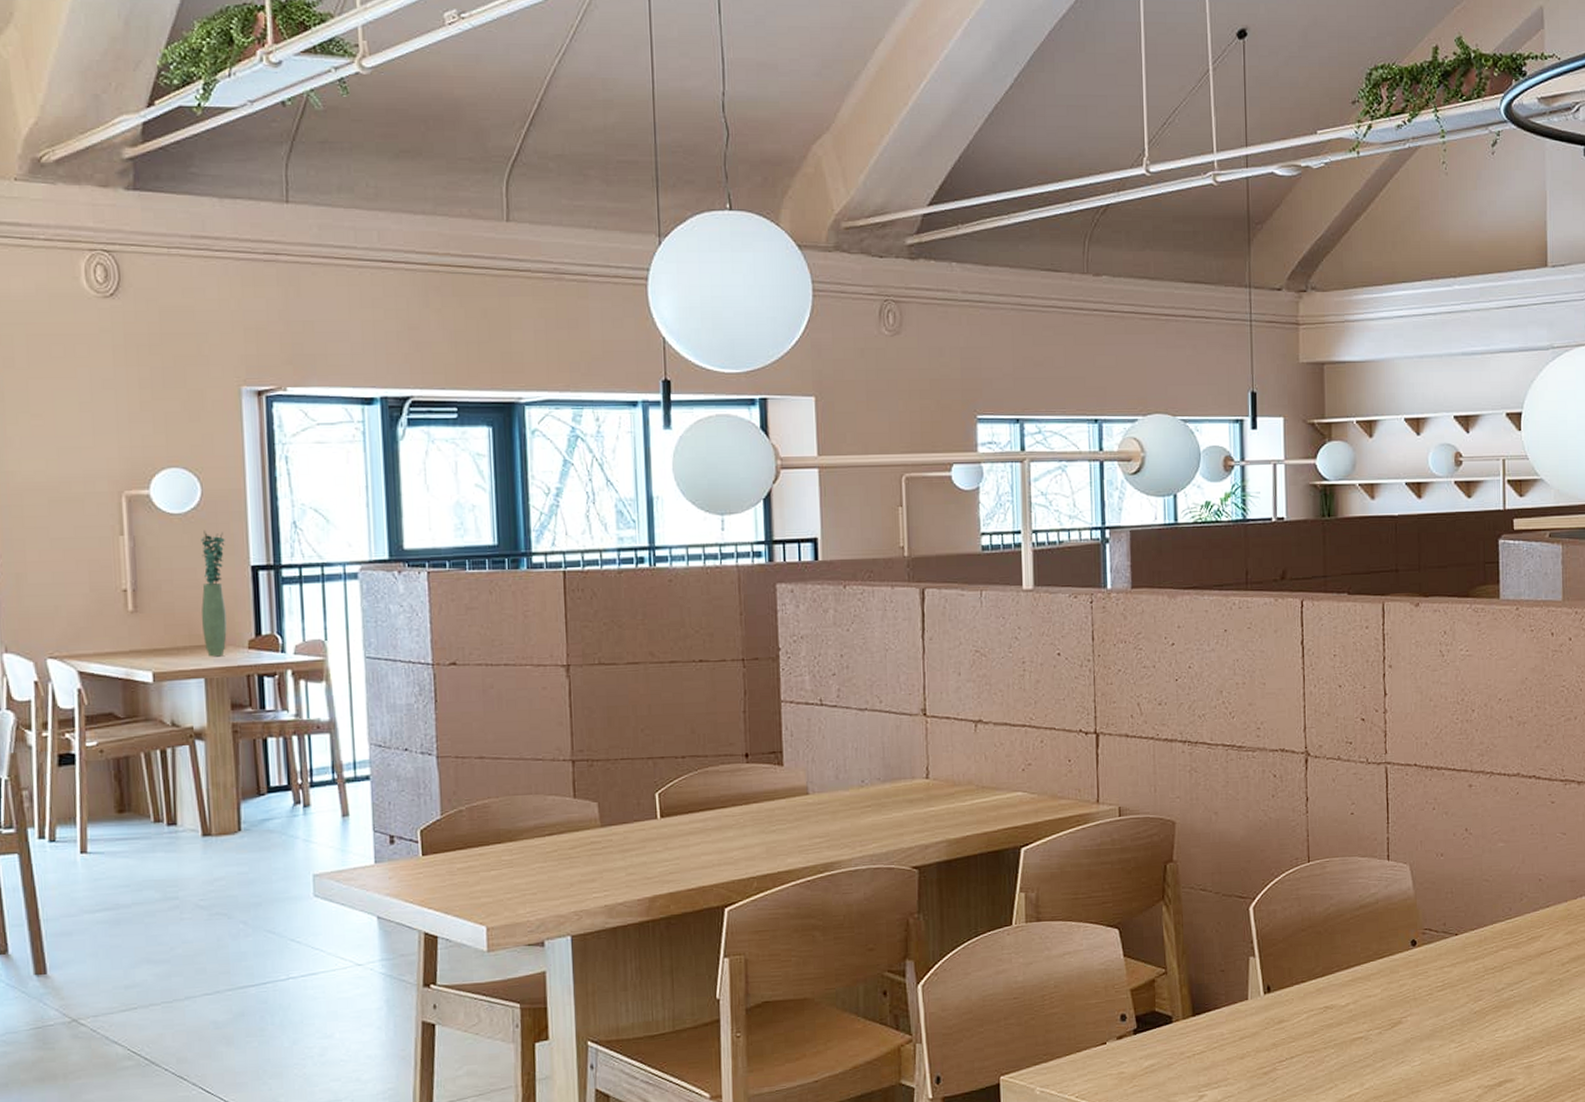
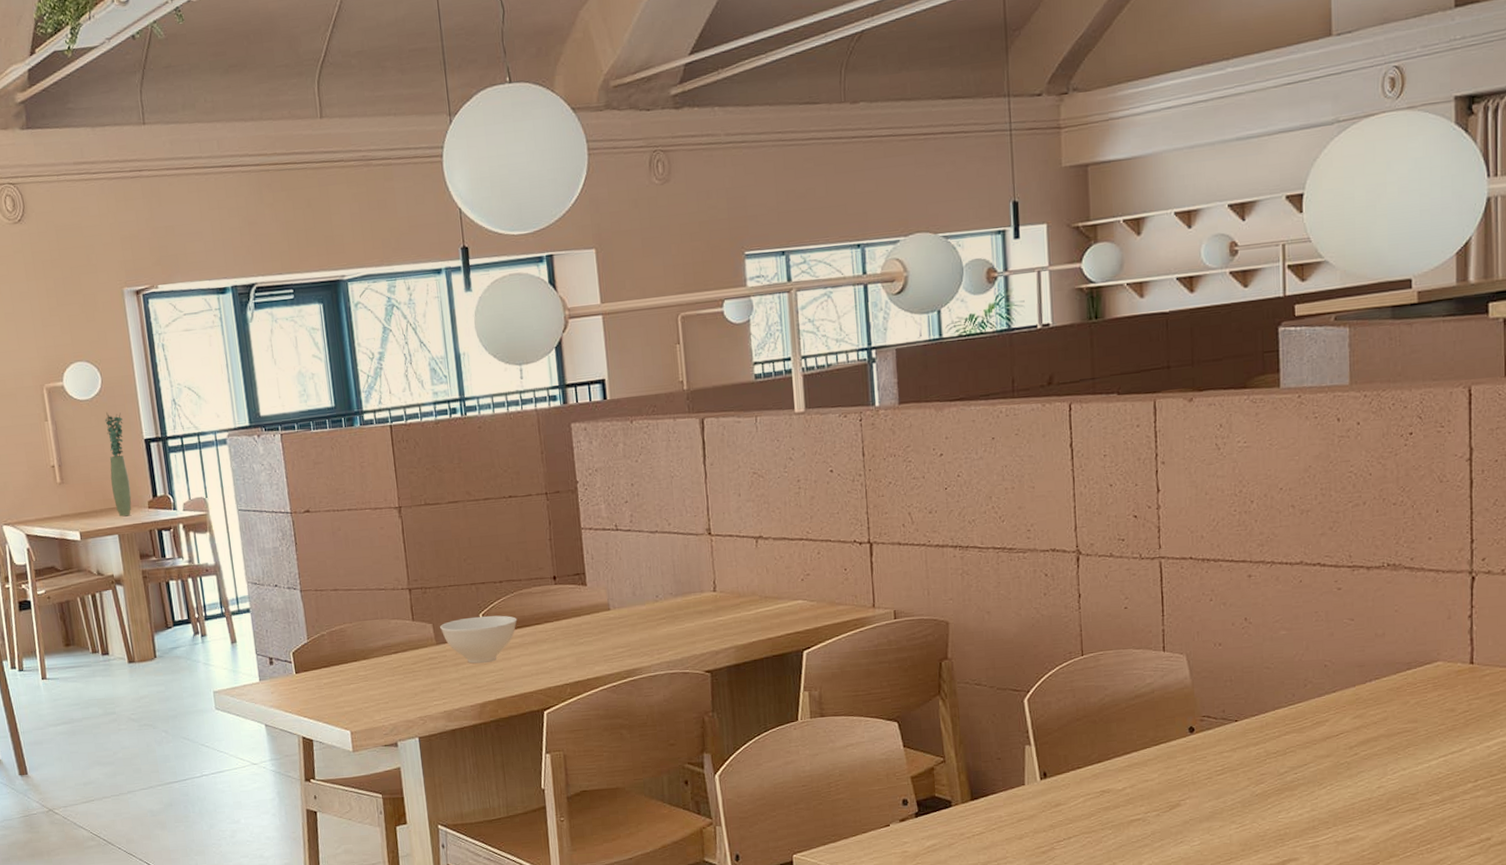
bowl: none [607,795,700,851] -> present [440,615,518,664]

